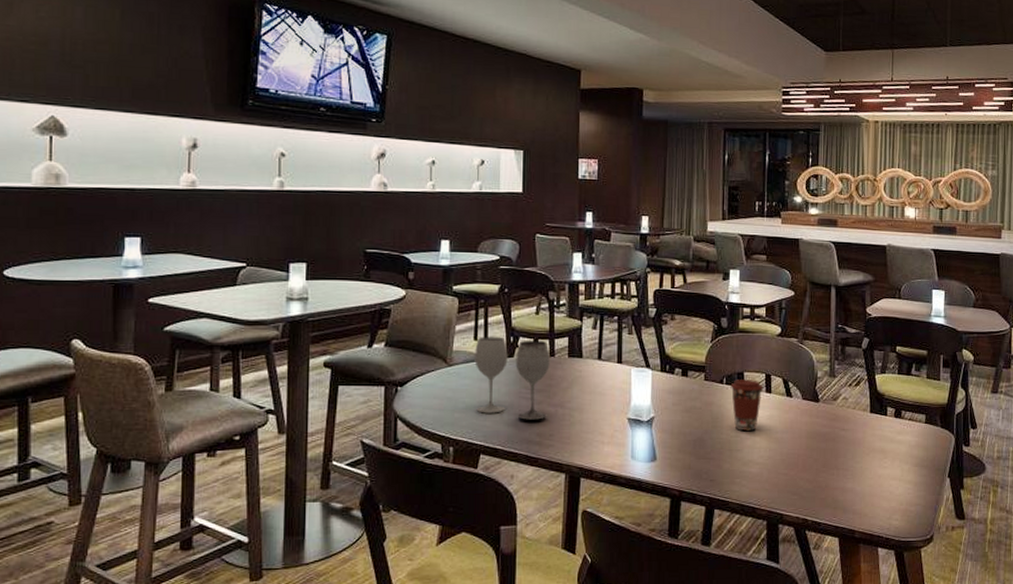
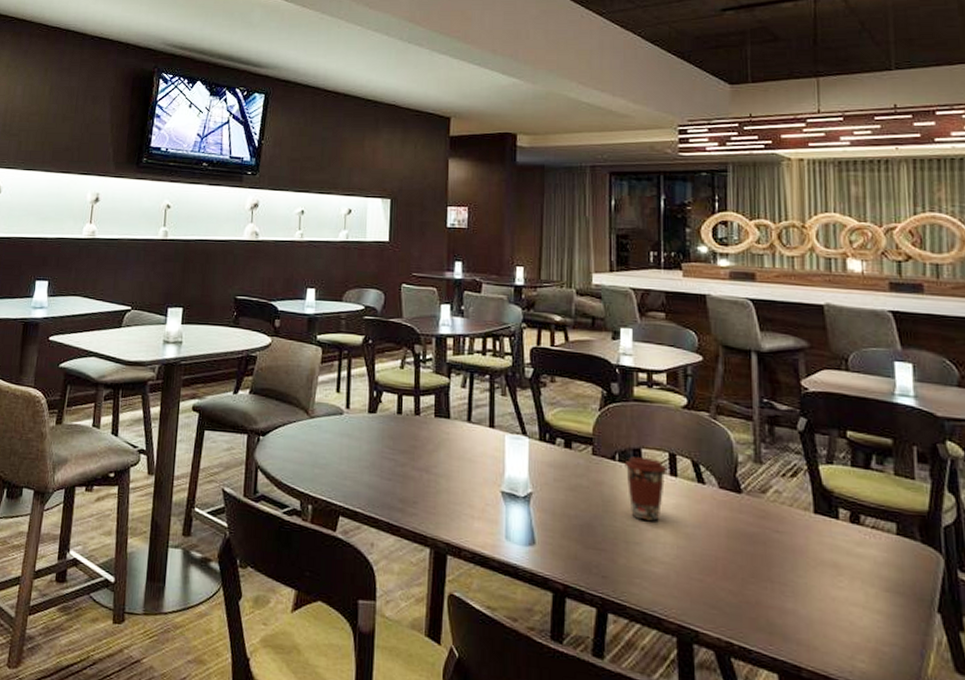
wineglass: present [474,336,550,420] -> none [336,389,415,484]

